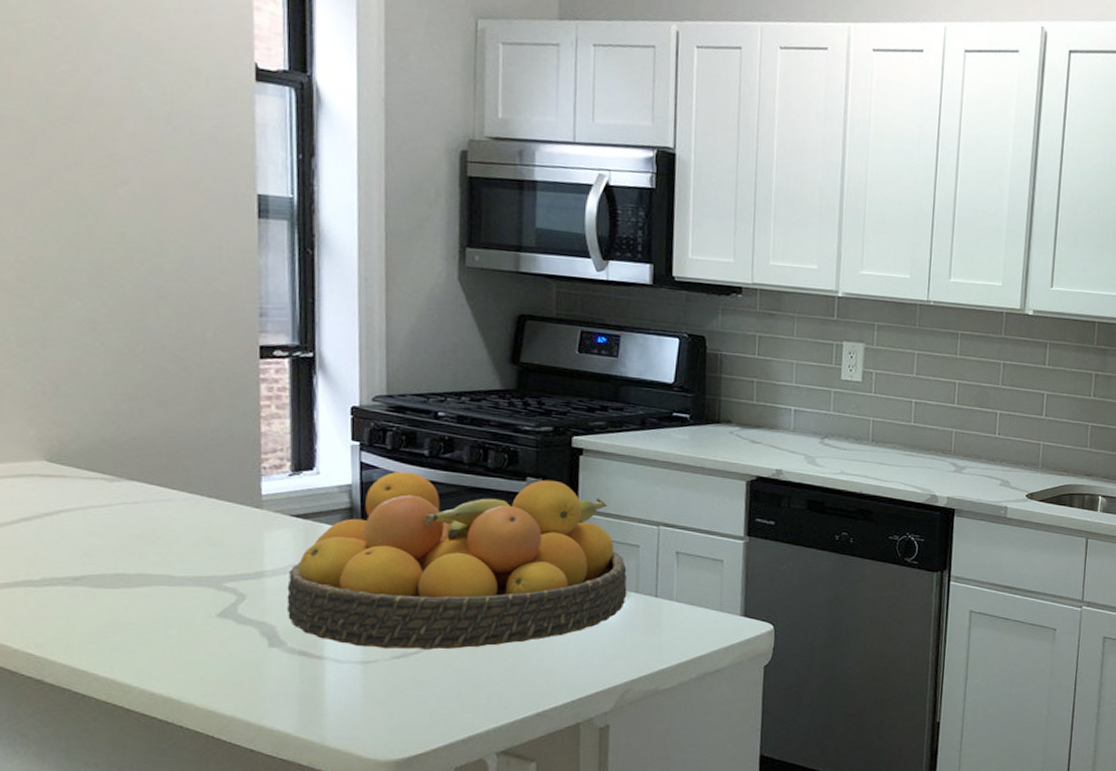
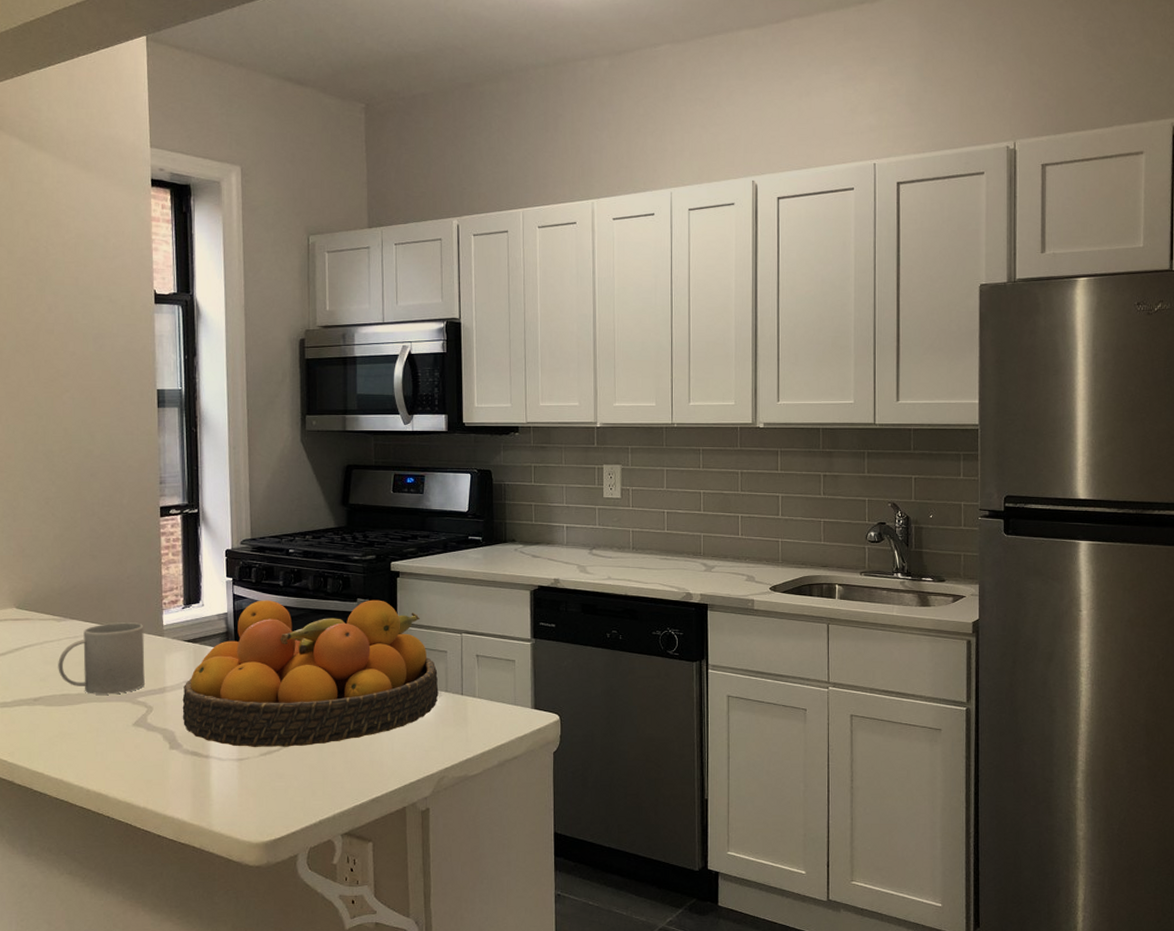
mug: none [109,487,235,577] -> present [58,622,145,695]

